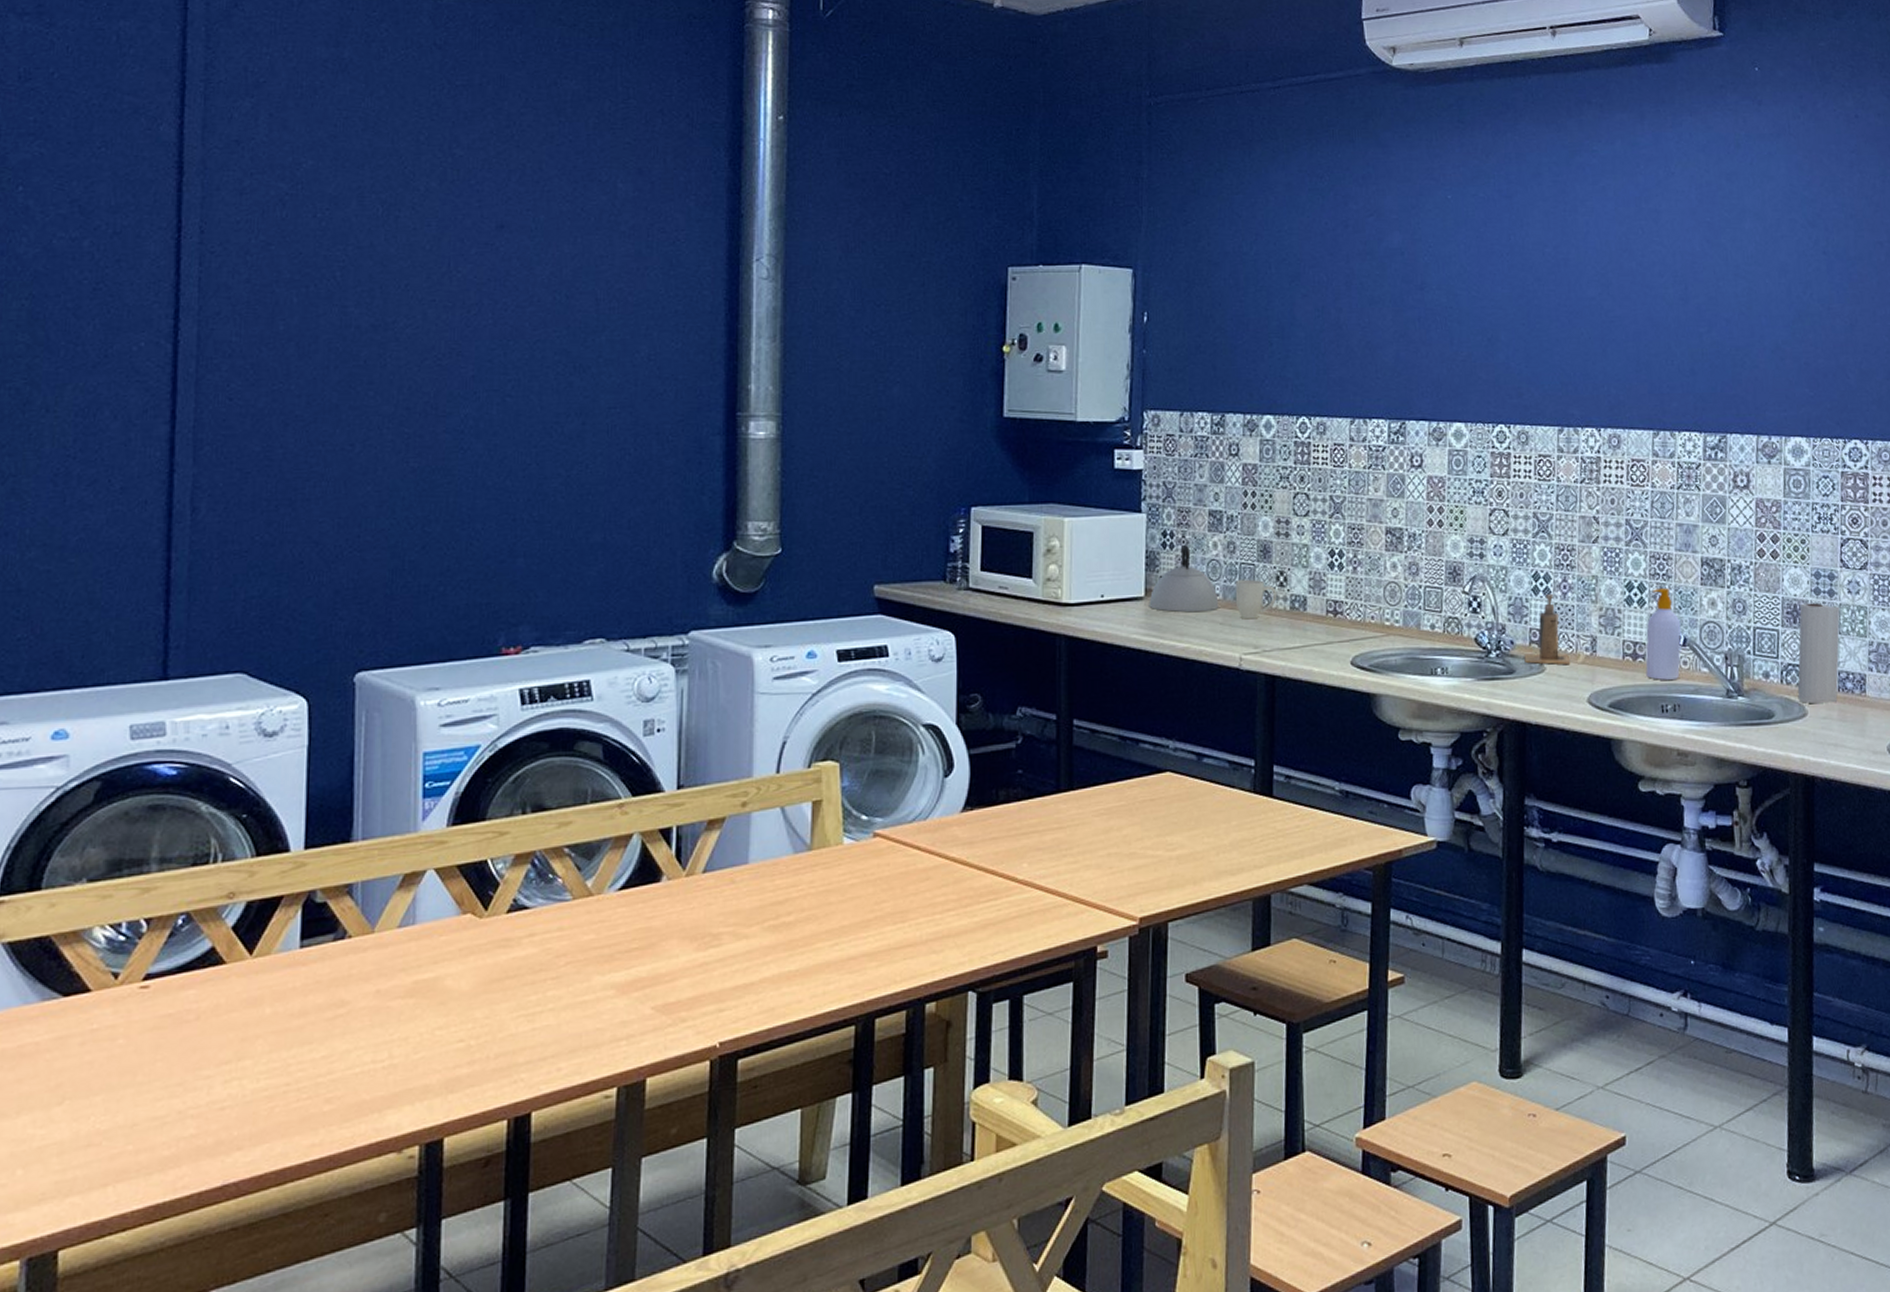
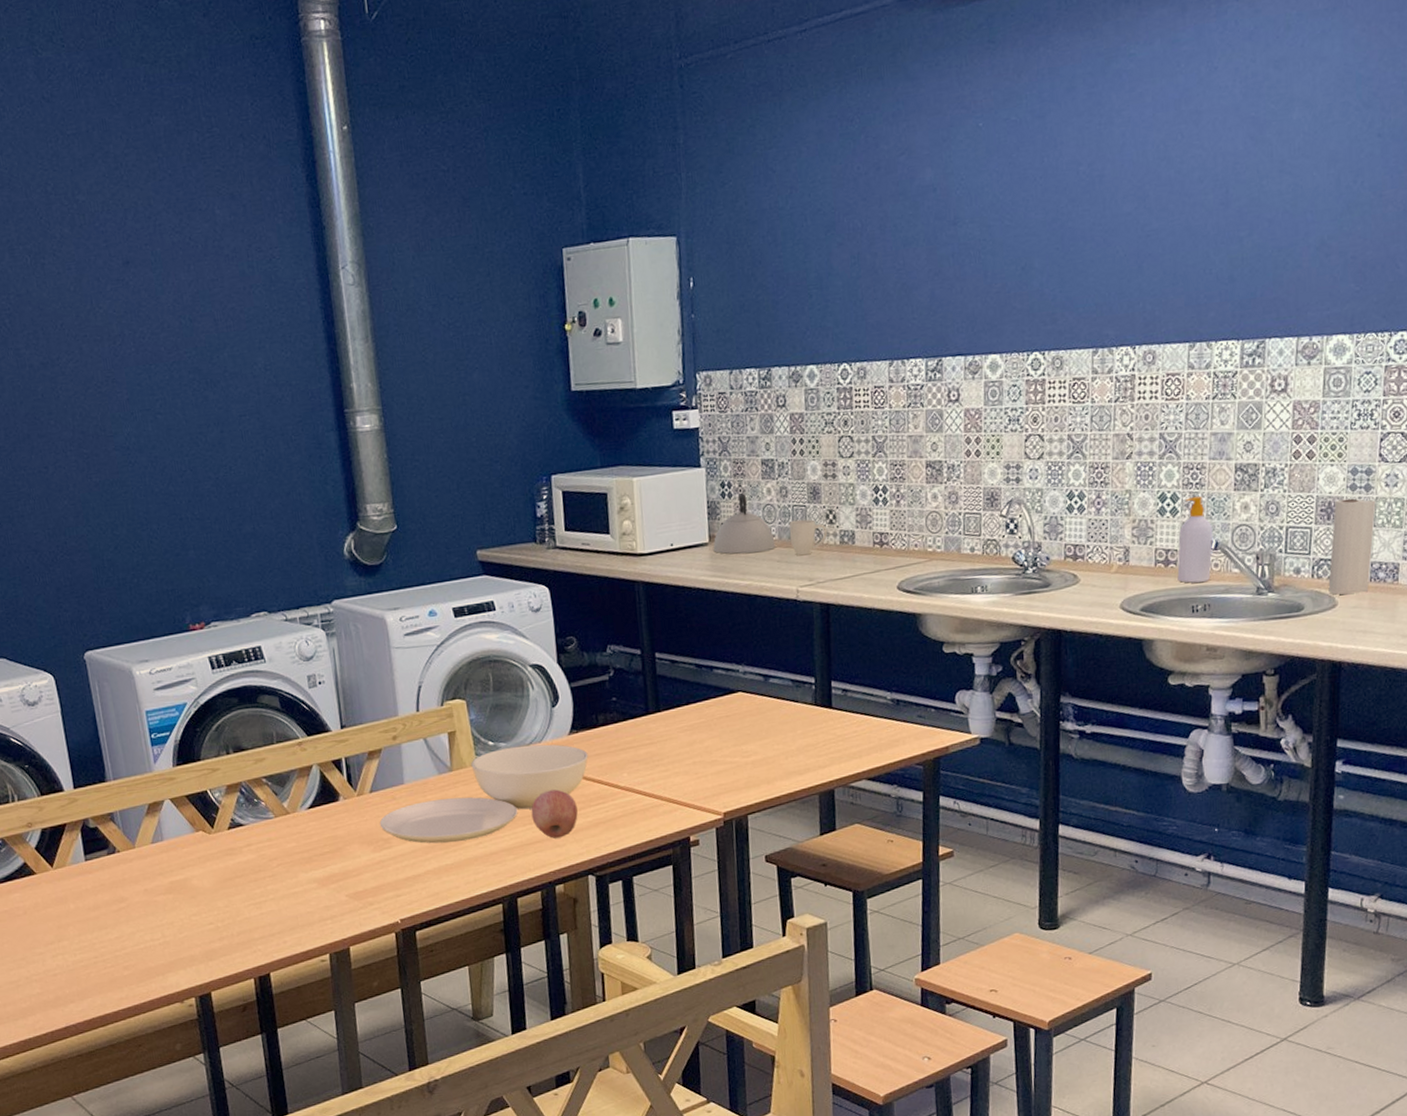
plate: none [709,884,889,943] -> present [379,797,518,844]
bowl: none [836,822,982,904] -> present [471,744,588,810]
fruit: none [905,880,963,942] -> present [531,789,578,839]
soap dispenser: present [1524,593,1571,665] -> none [1059,510,1104,577]

